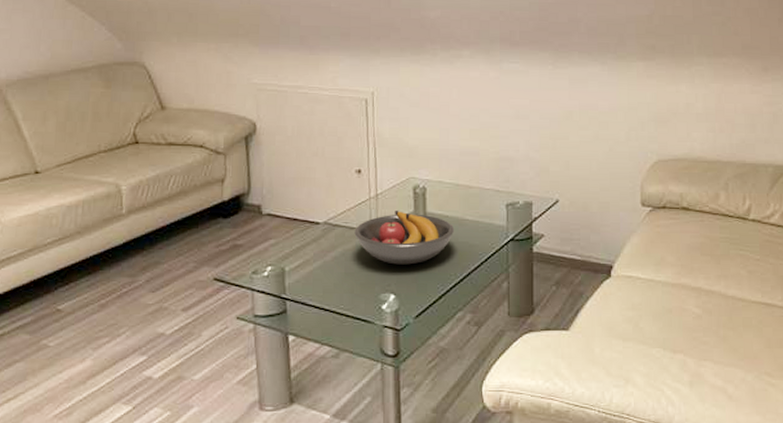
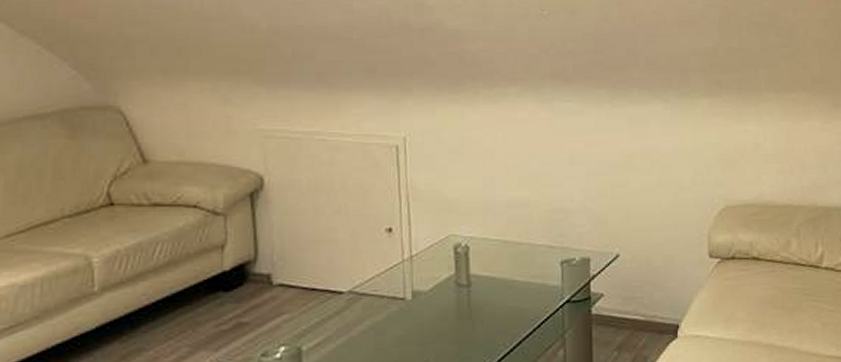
fruit bowl: present [354,211,455,265] -> none [385,274,503,337]

